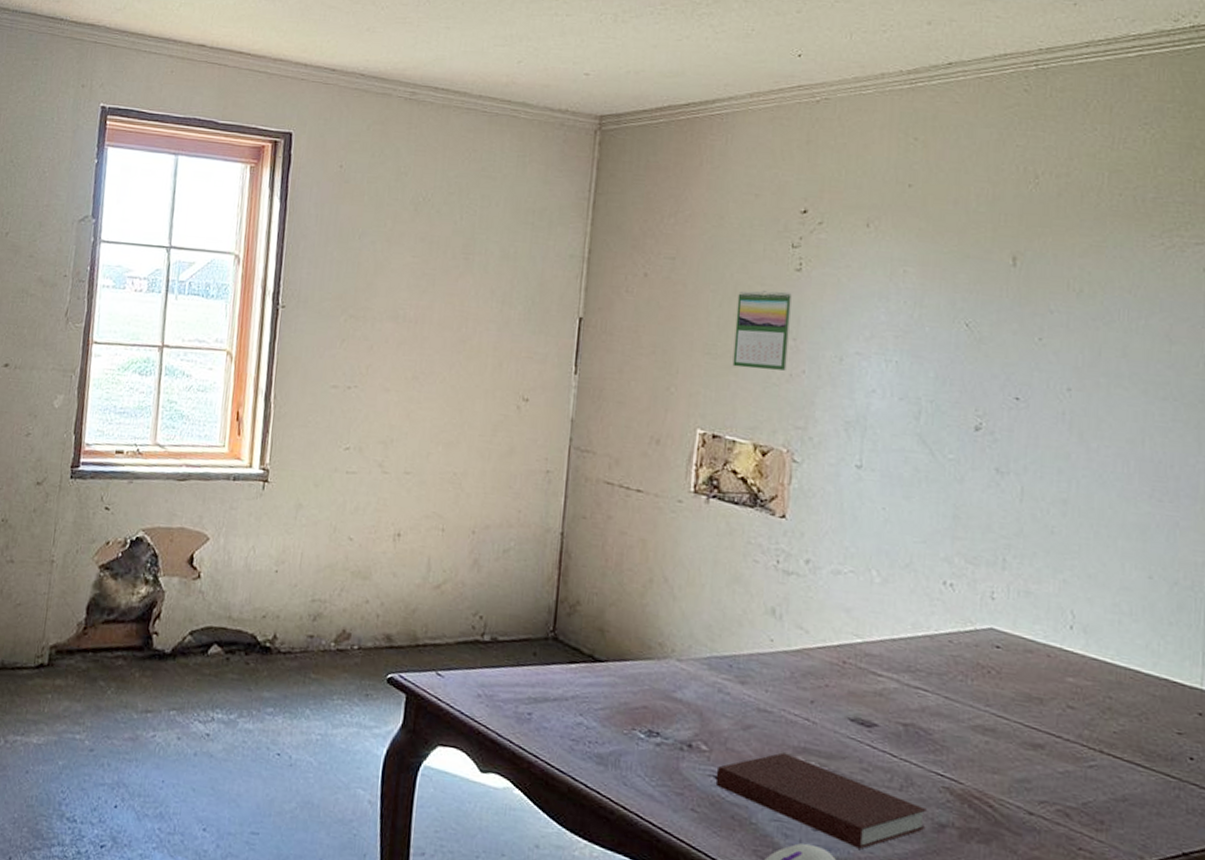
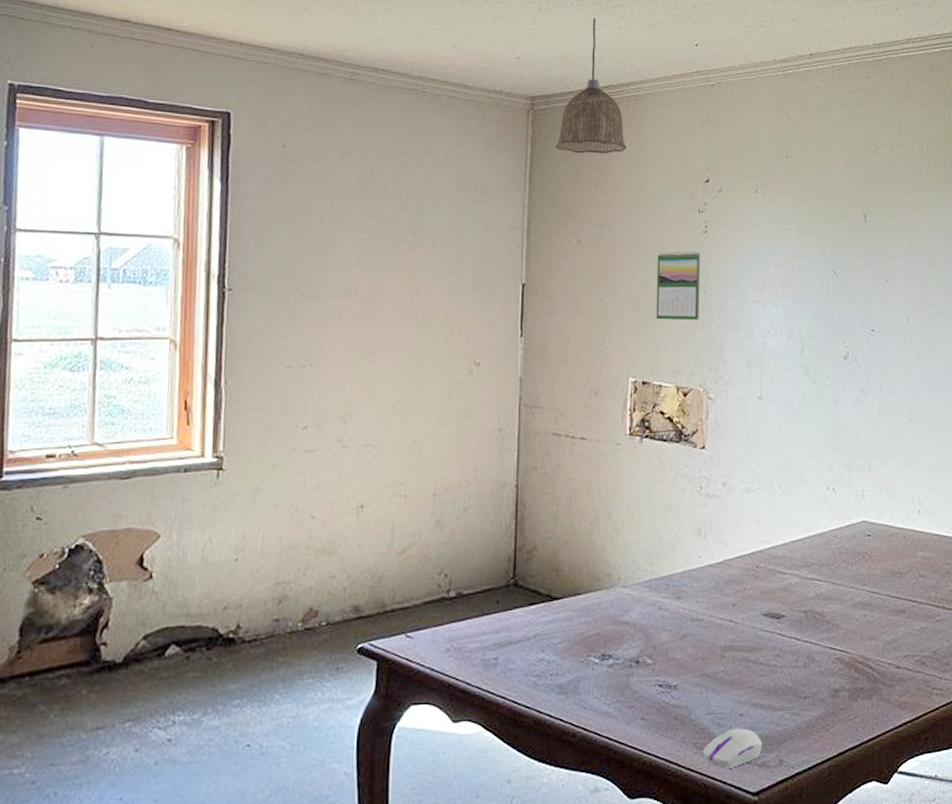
pendant lamp: none [624,28,709,179] -> present [555,18,628,154]
notebook: present [715,752,927,849] -> none [660,653,825,724]

